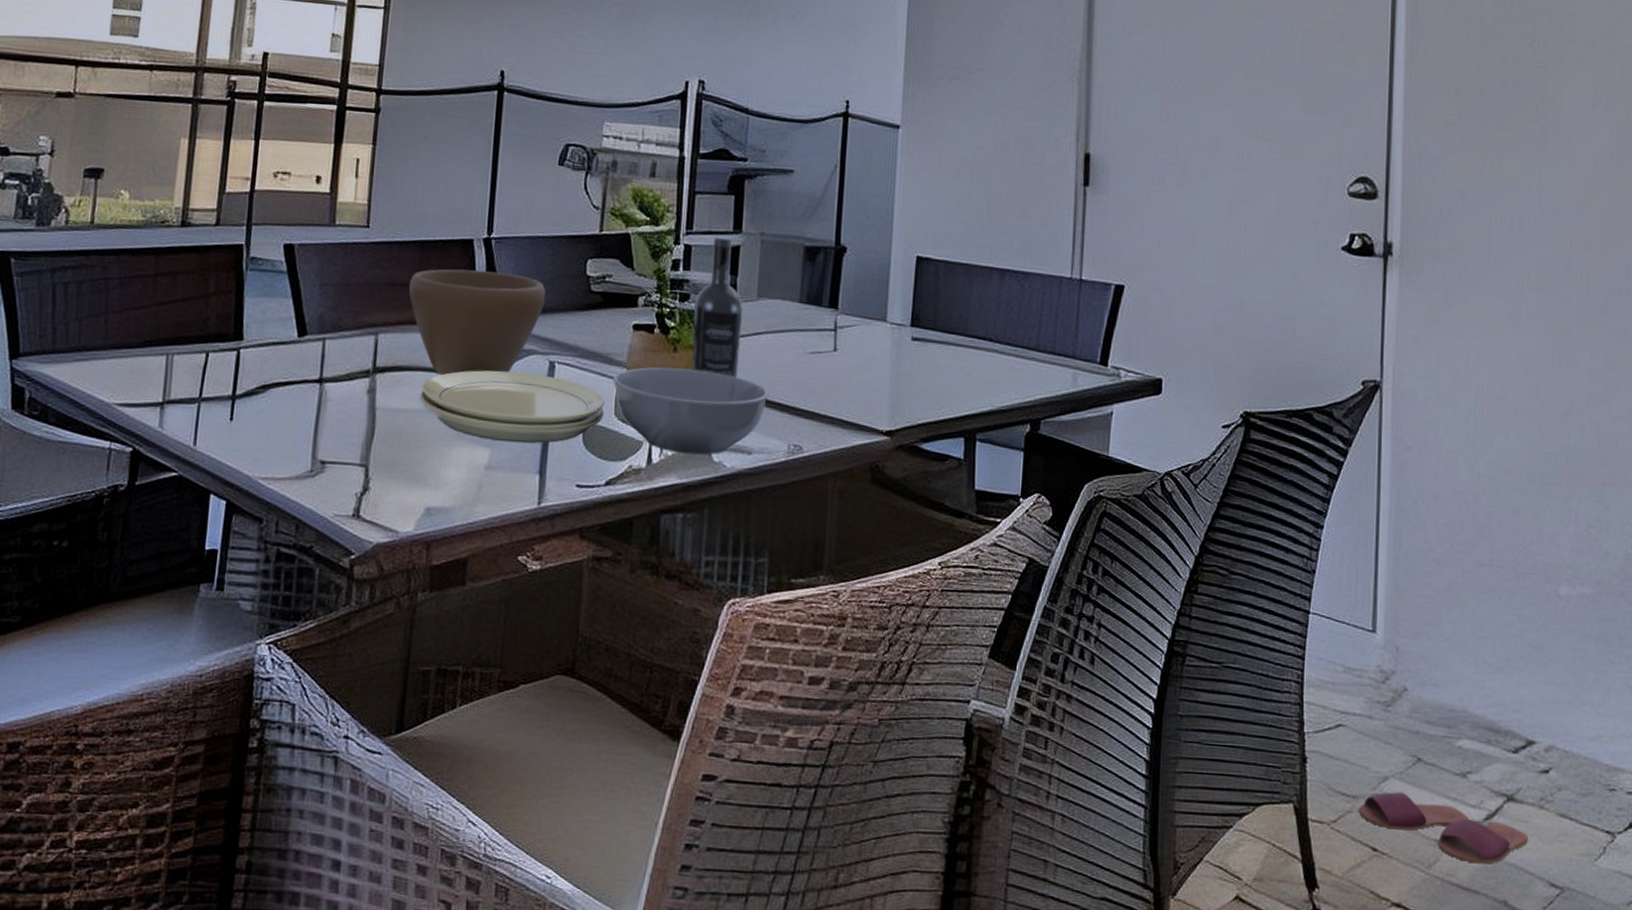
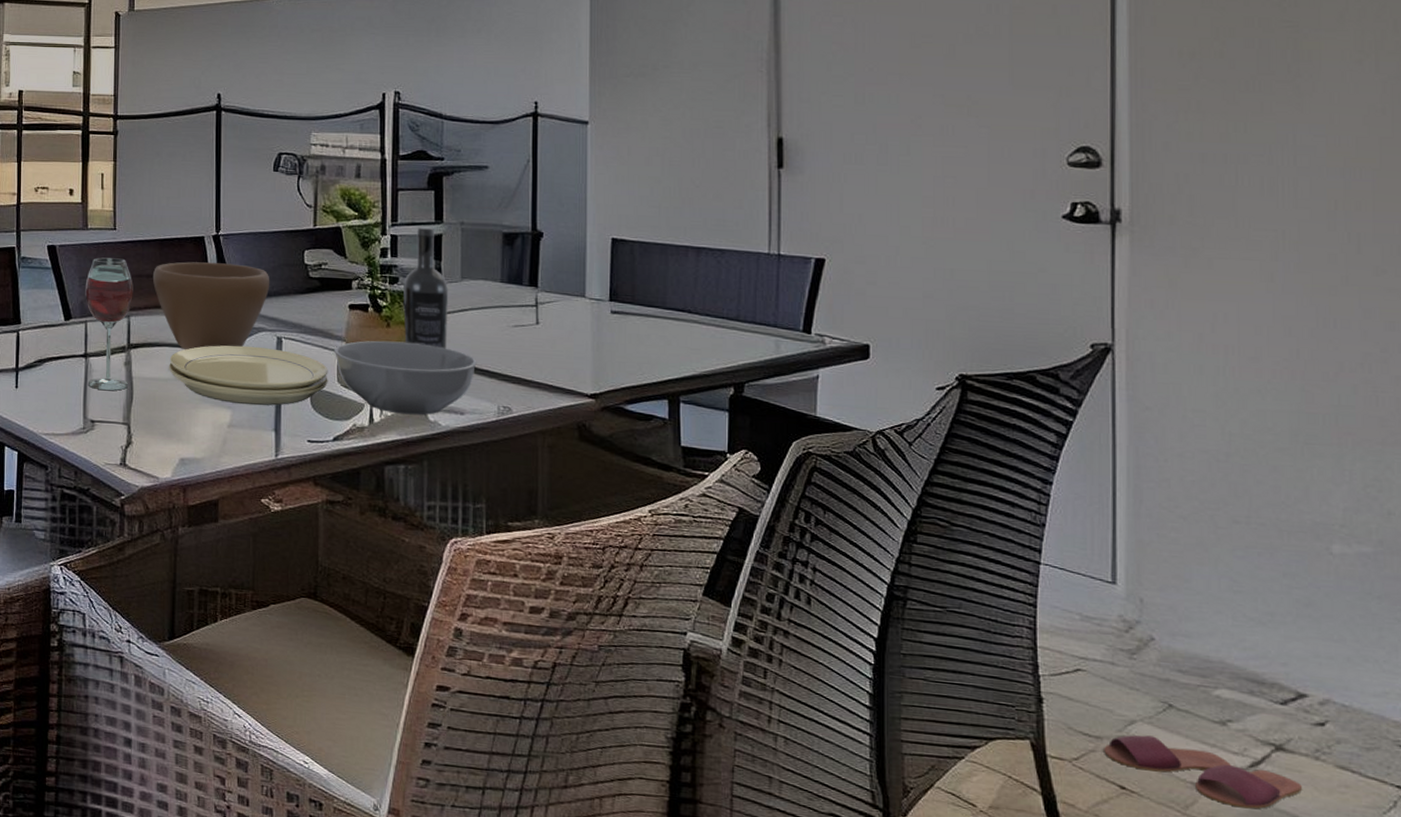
wineglass: none [320,260,385,425] -> present [85,257,133,391]

